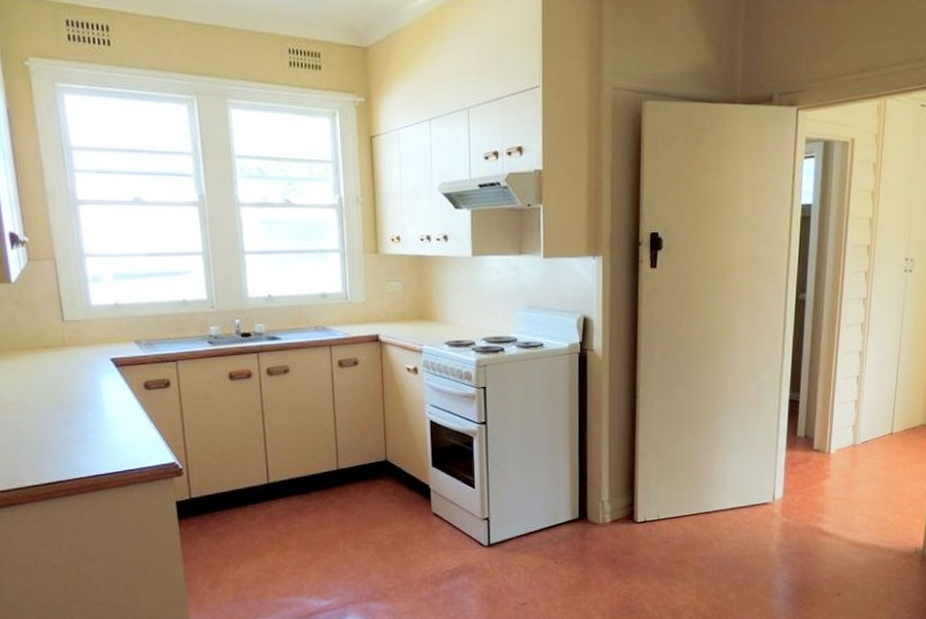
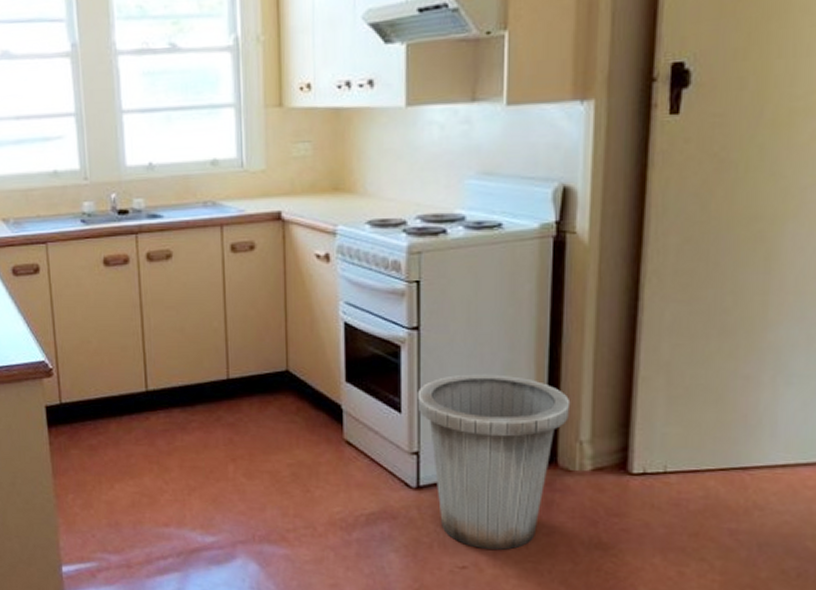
trash can: none [486,455,595,588] -> present [417,374,571,550]

